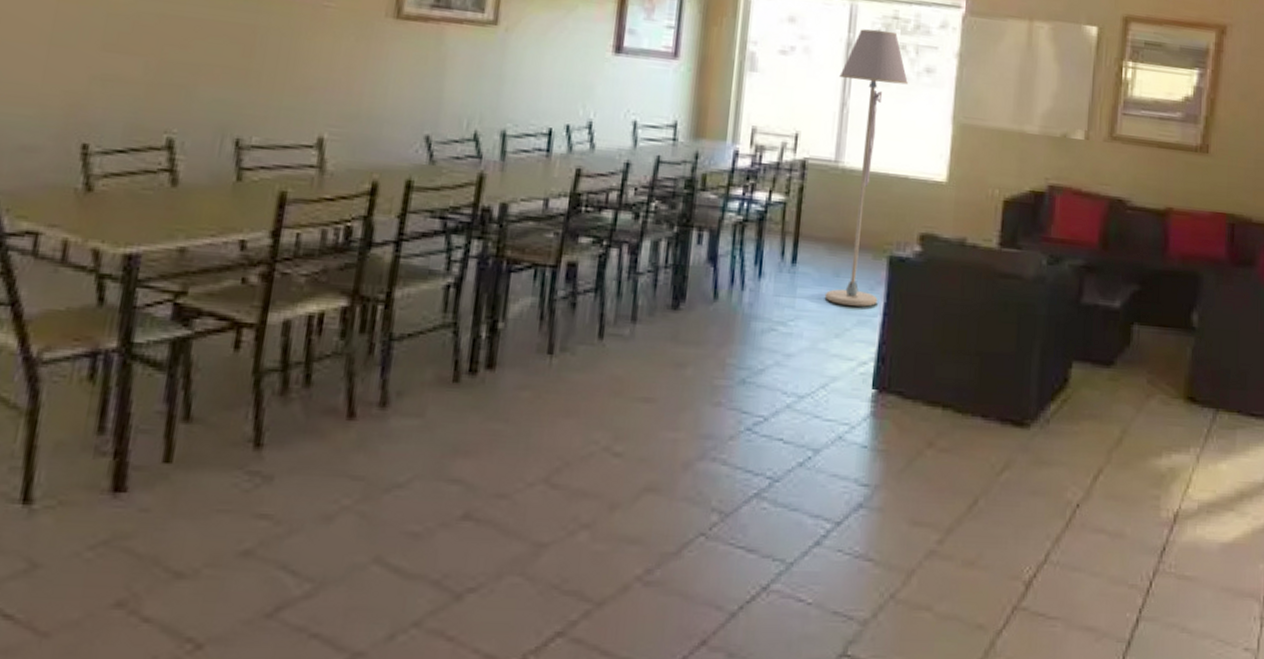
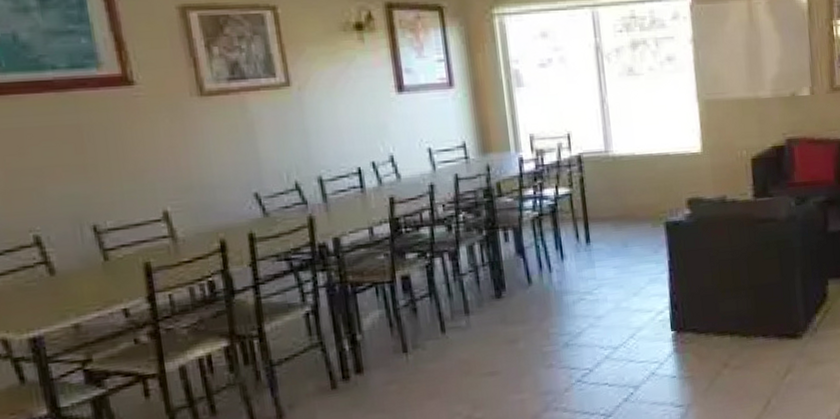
floor lamp: present [824,29,908,307] -> none [594,30,663,269]

